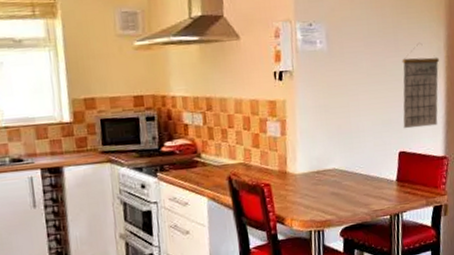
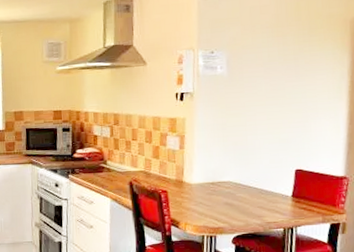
calendar: present [402,42,440,129] -> none [301,68,343,149]

